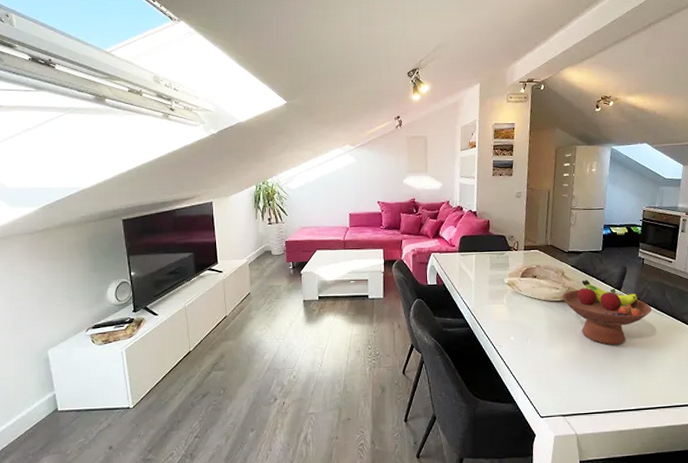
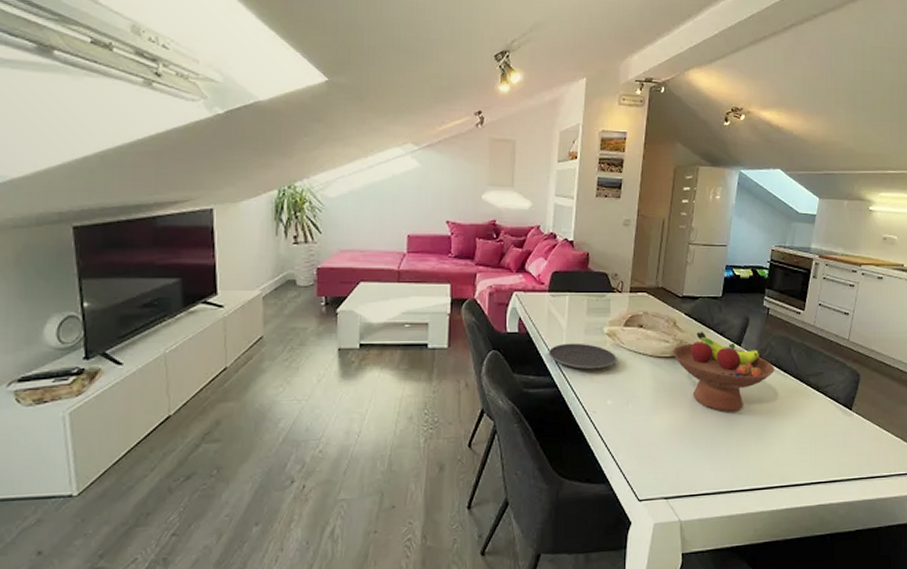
plate: none [461,291,517,313] -> present [548,343,617,370]

